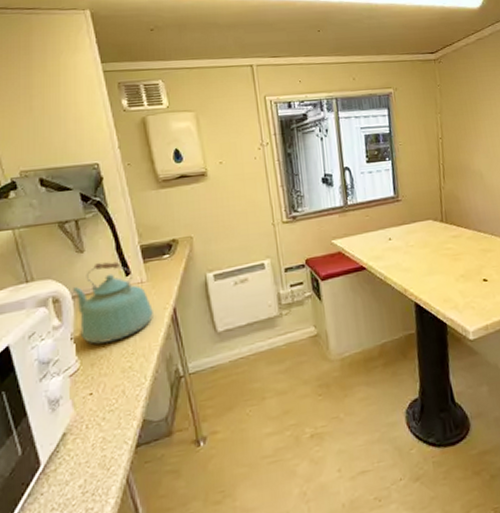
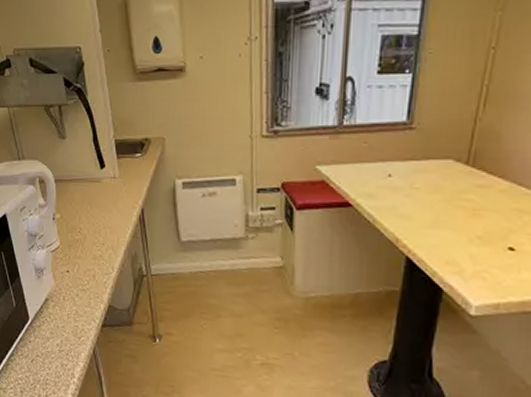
kettle: present [73,261,153,344] -> none [56,152,123,230]

